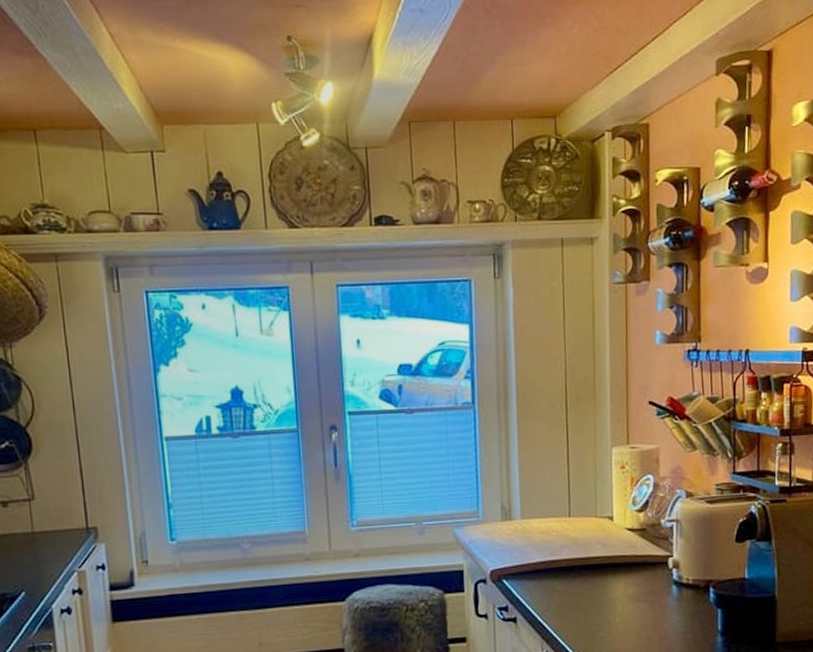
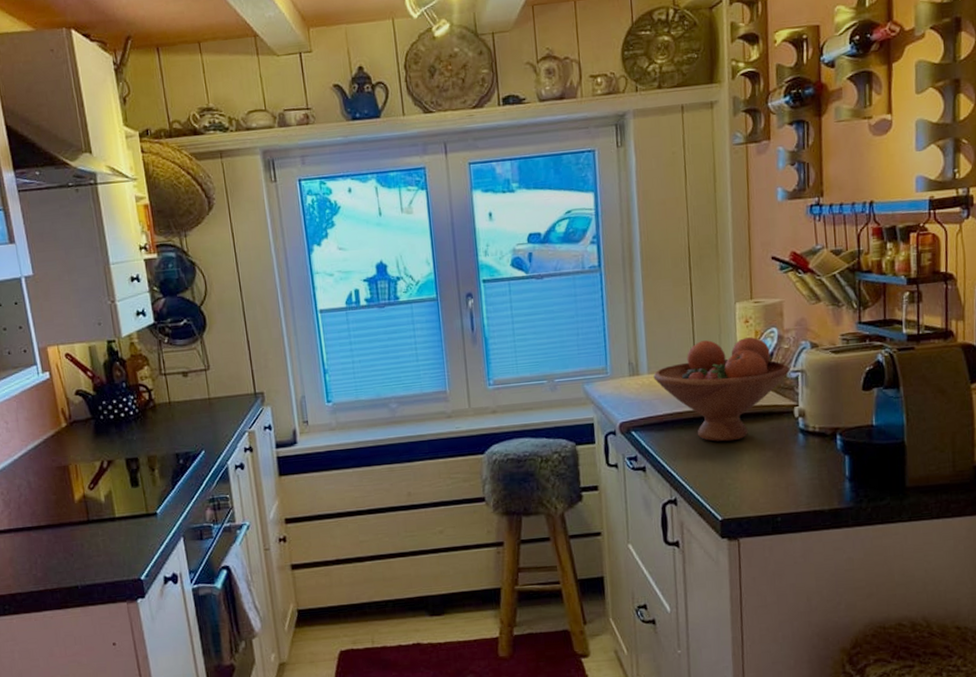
fruit bowl: none [527,484,665,593] -> present [653,337,790,442]

